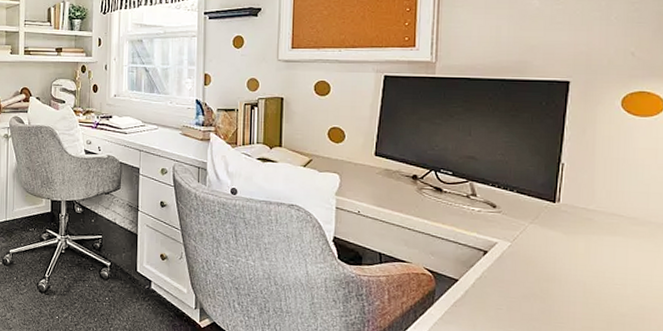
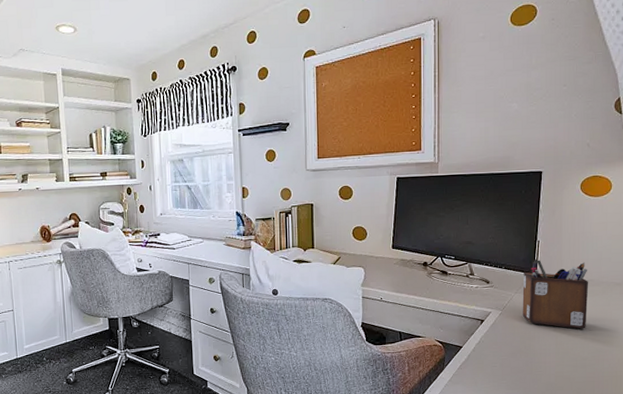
desk organizer: none [538,185,631,278] -> present [522,259,589,329]

